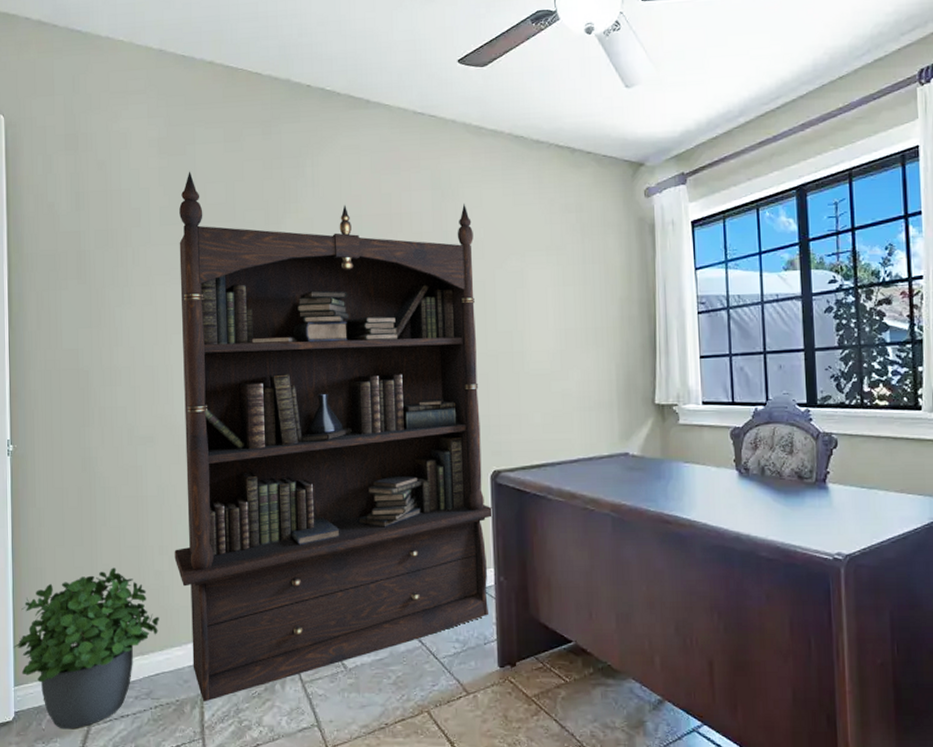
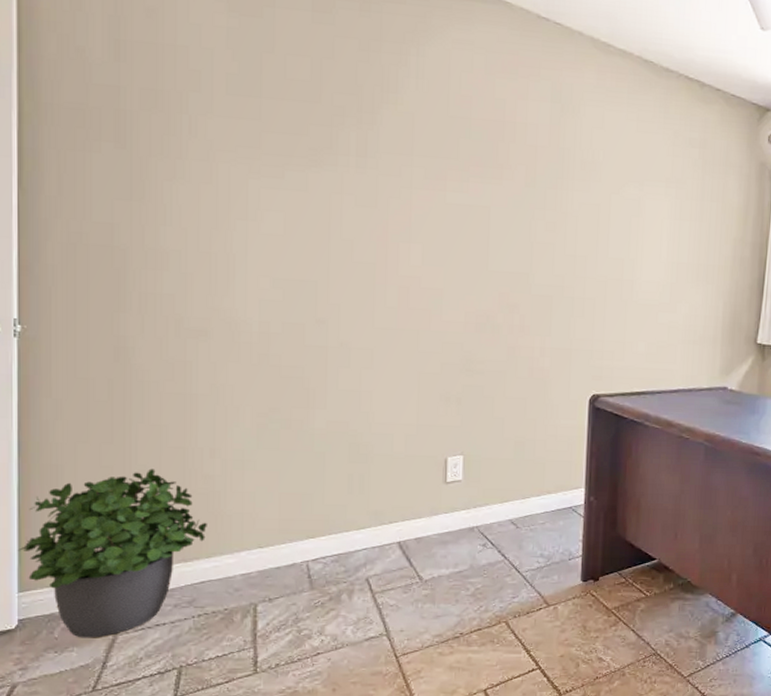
bookcase: present [174,171,493,702] -> none [228,37,592,611]

